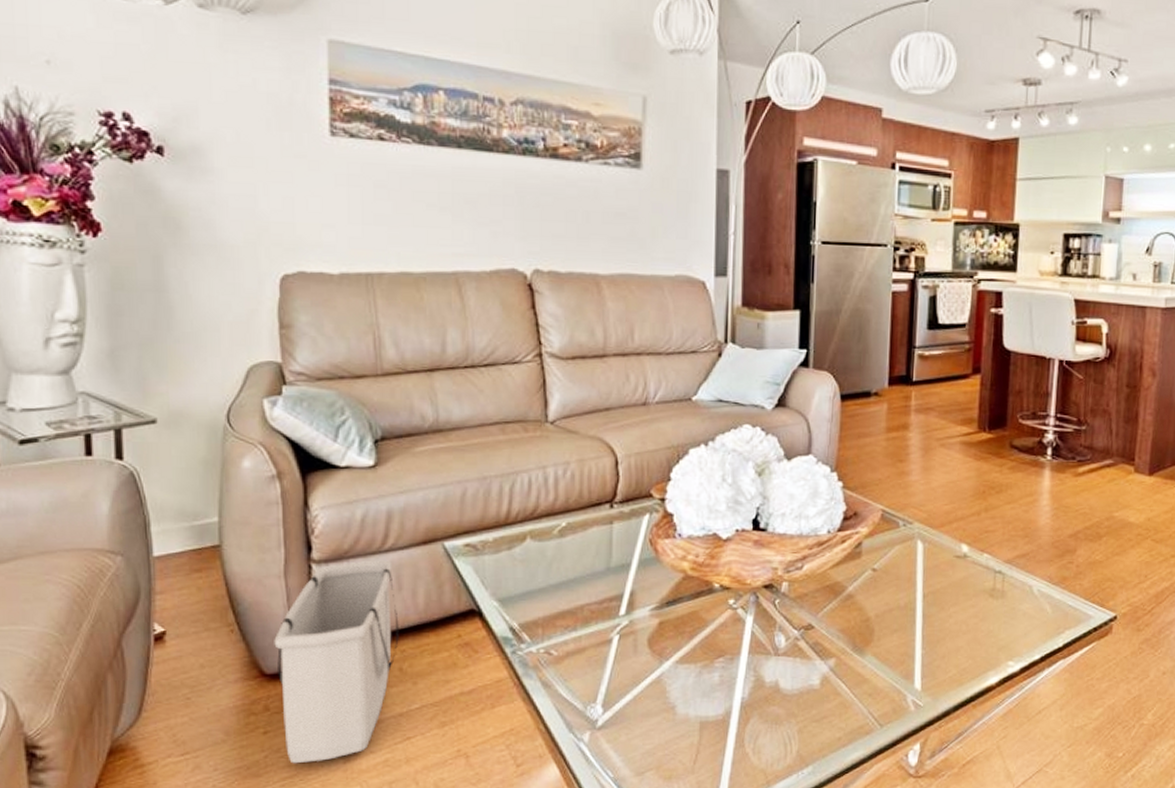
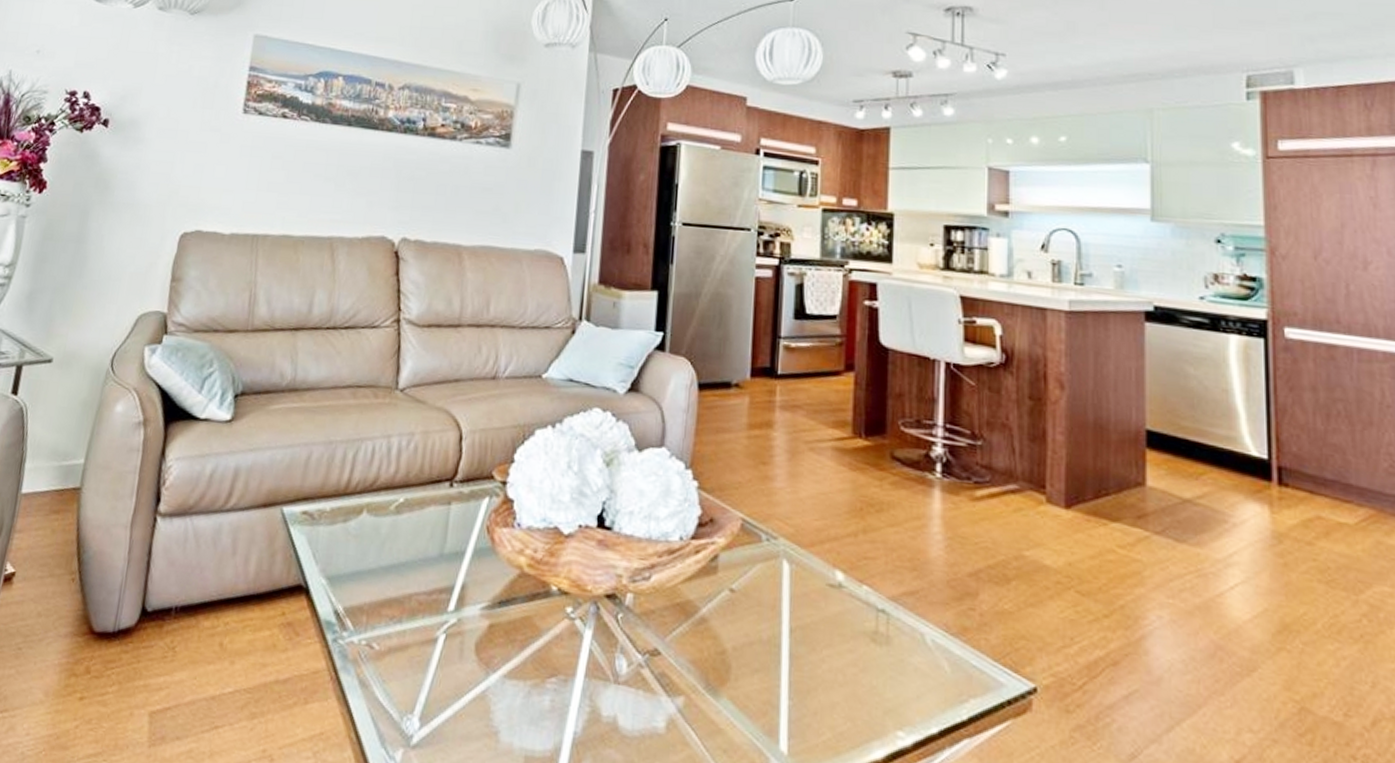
storage bin: present [274,560,399,764] -> none [97,518,231,741]

